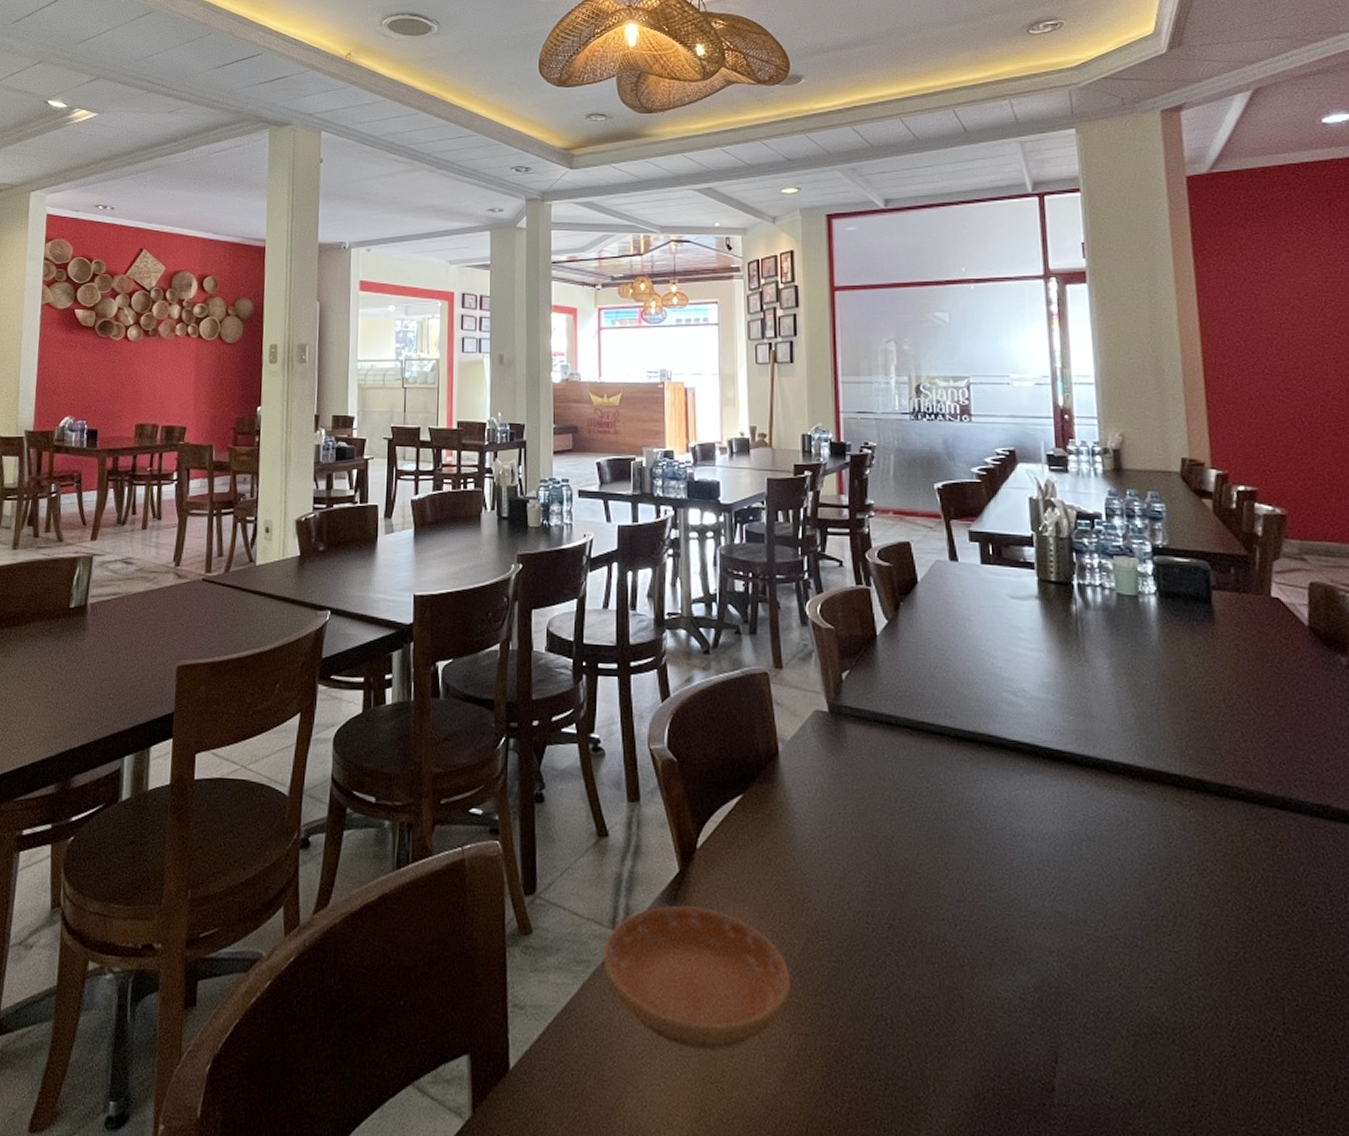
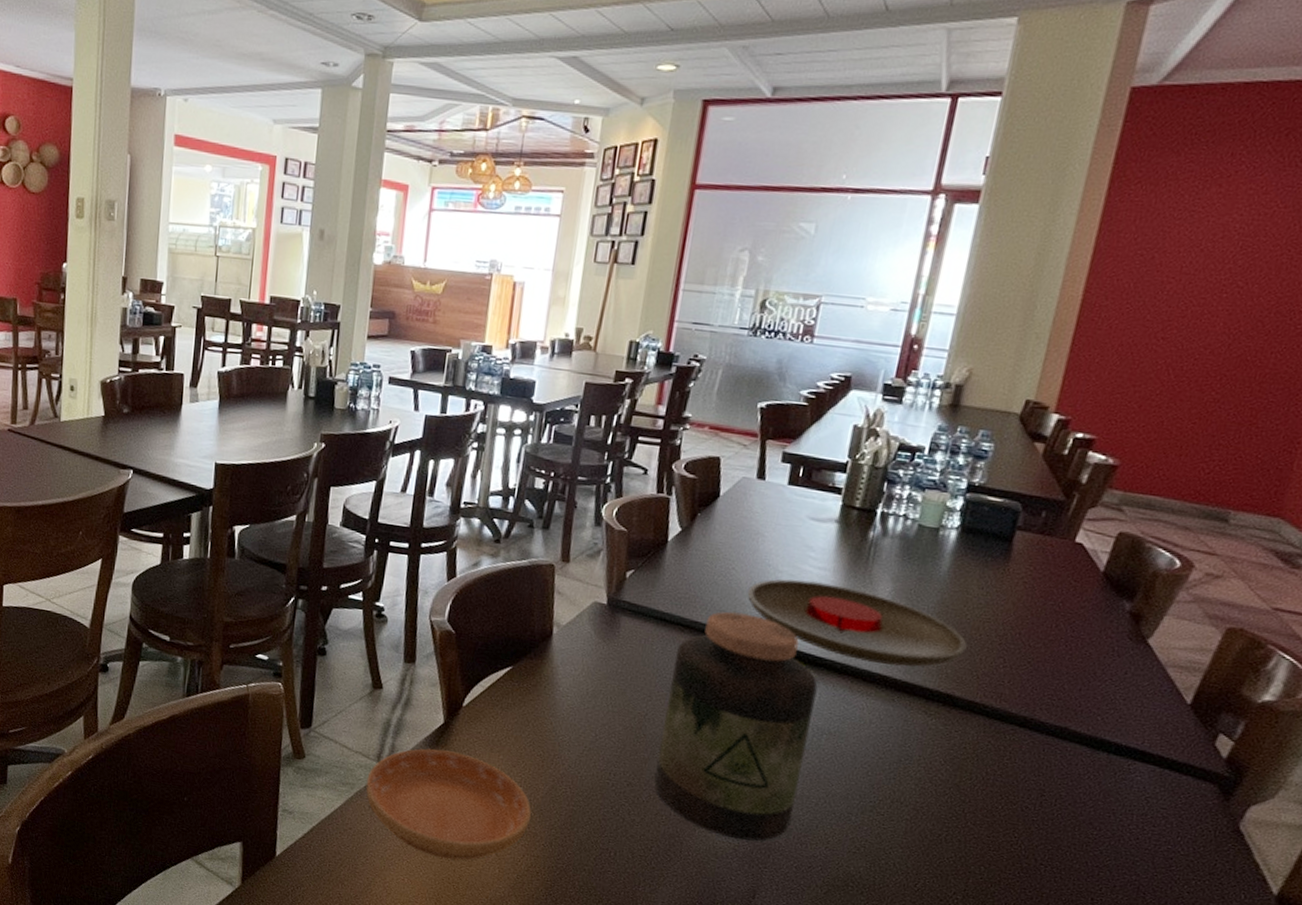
jar: none [910,707,1073,986] -> present [654,611,818,841]
plate: none [967,664,1201,752] -> present [747,579,967,667]

